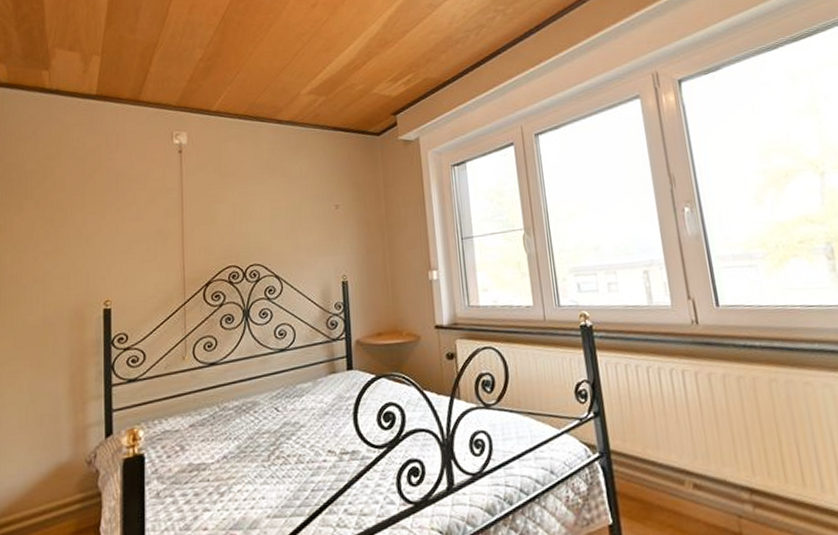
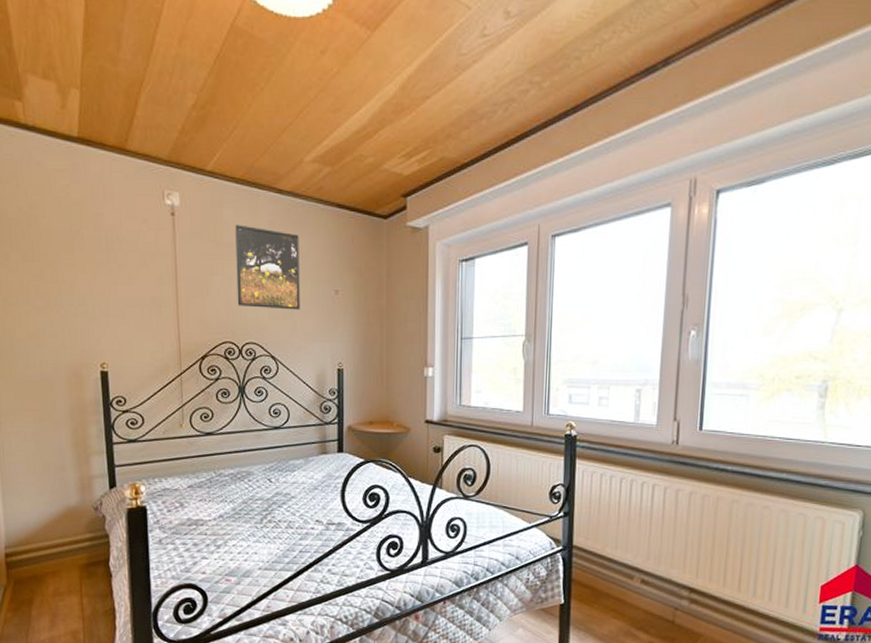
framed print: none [238,154,302,230] -> present [235,224,300,310]

